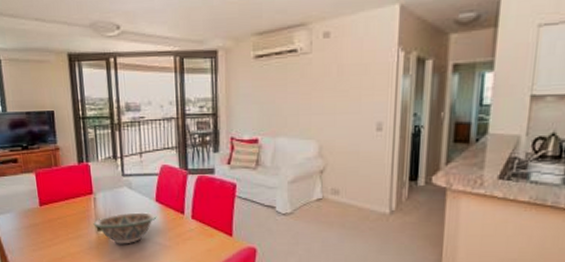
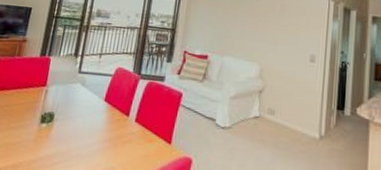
decorative bowl: present [93,212,157,244] -> none [38,108,102,140]

